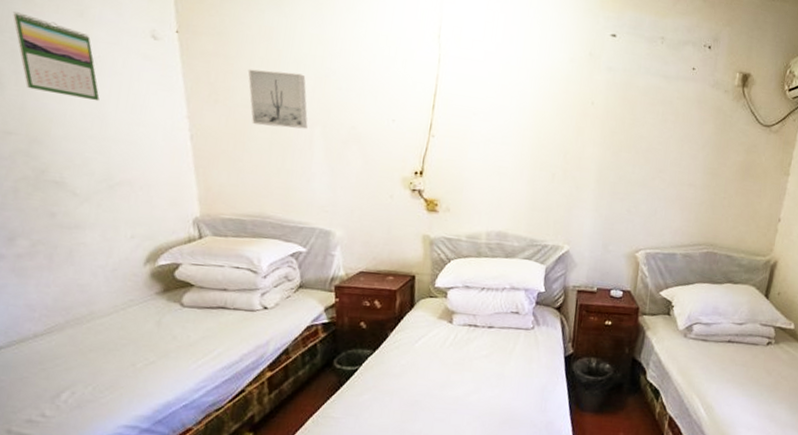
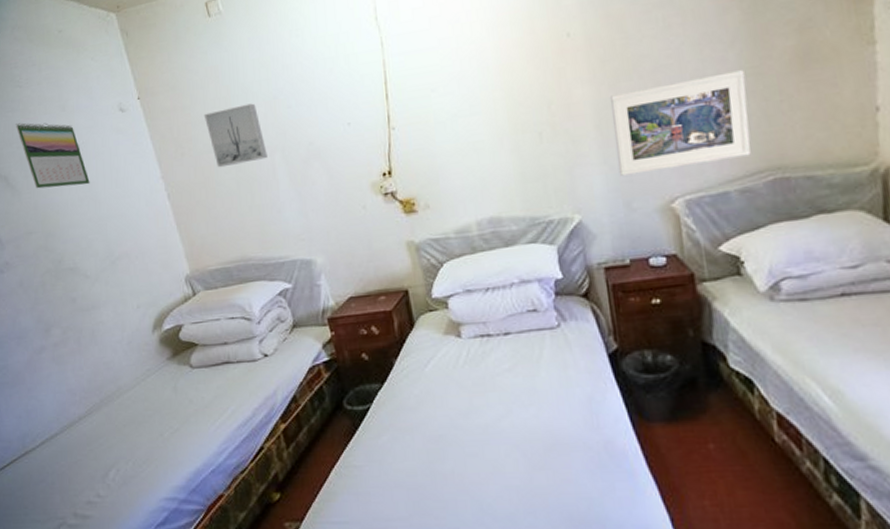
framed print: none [605,160,706,231] -> present [611,70,751,176]

